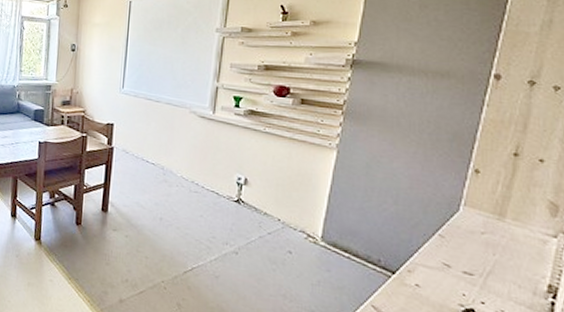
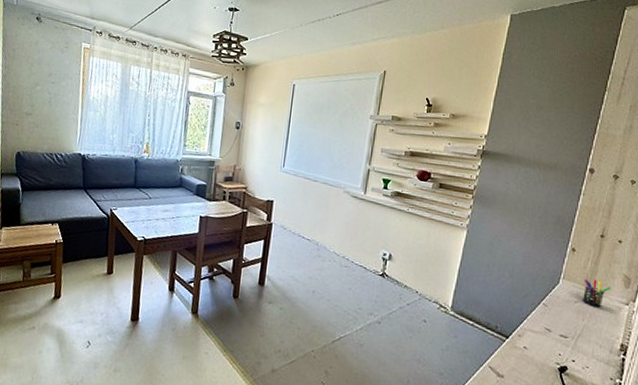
pen holder: none [491,205,531,240] -> present [582,278,611,308]

